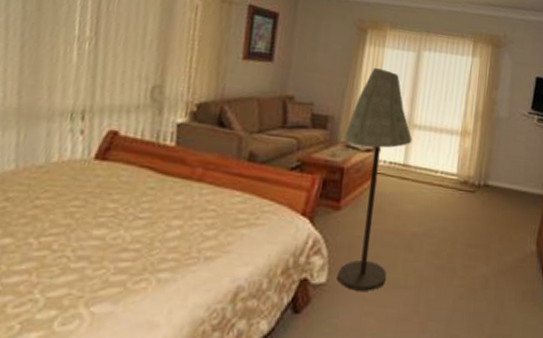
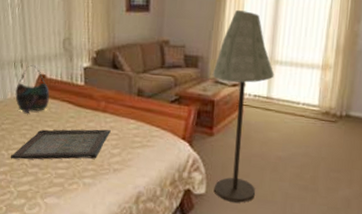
serving tray: none [41,203,207,250] -> present [10,129,111,160]
handbag: none [64,116,122,183] -> present [15,64,50,113]

